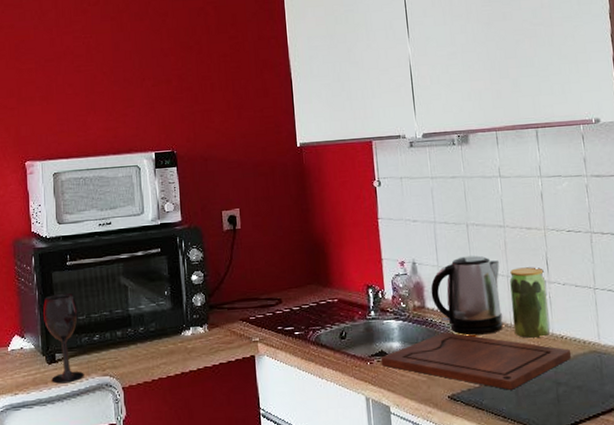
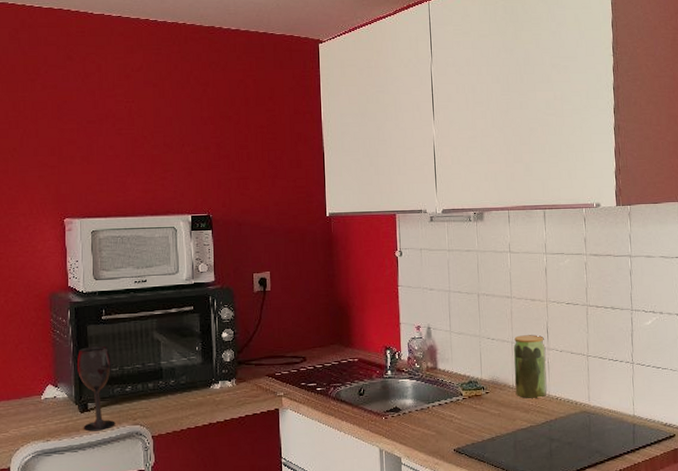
cutting board: present [380,332,572,390] -> none [395,391,565,445]
kettle: present [431,255,503,336] -> none [443,323,506,395]

